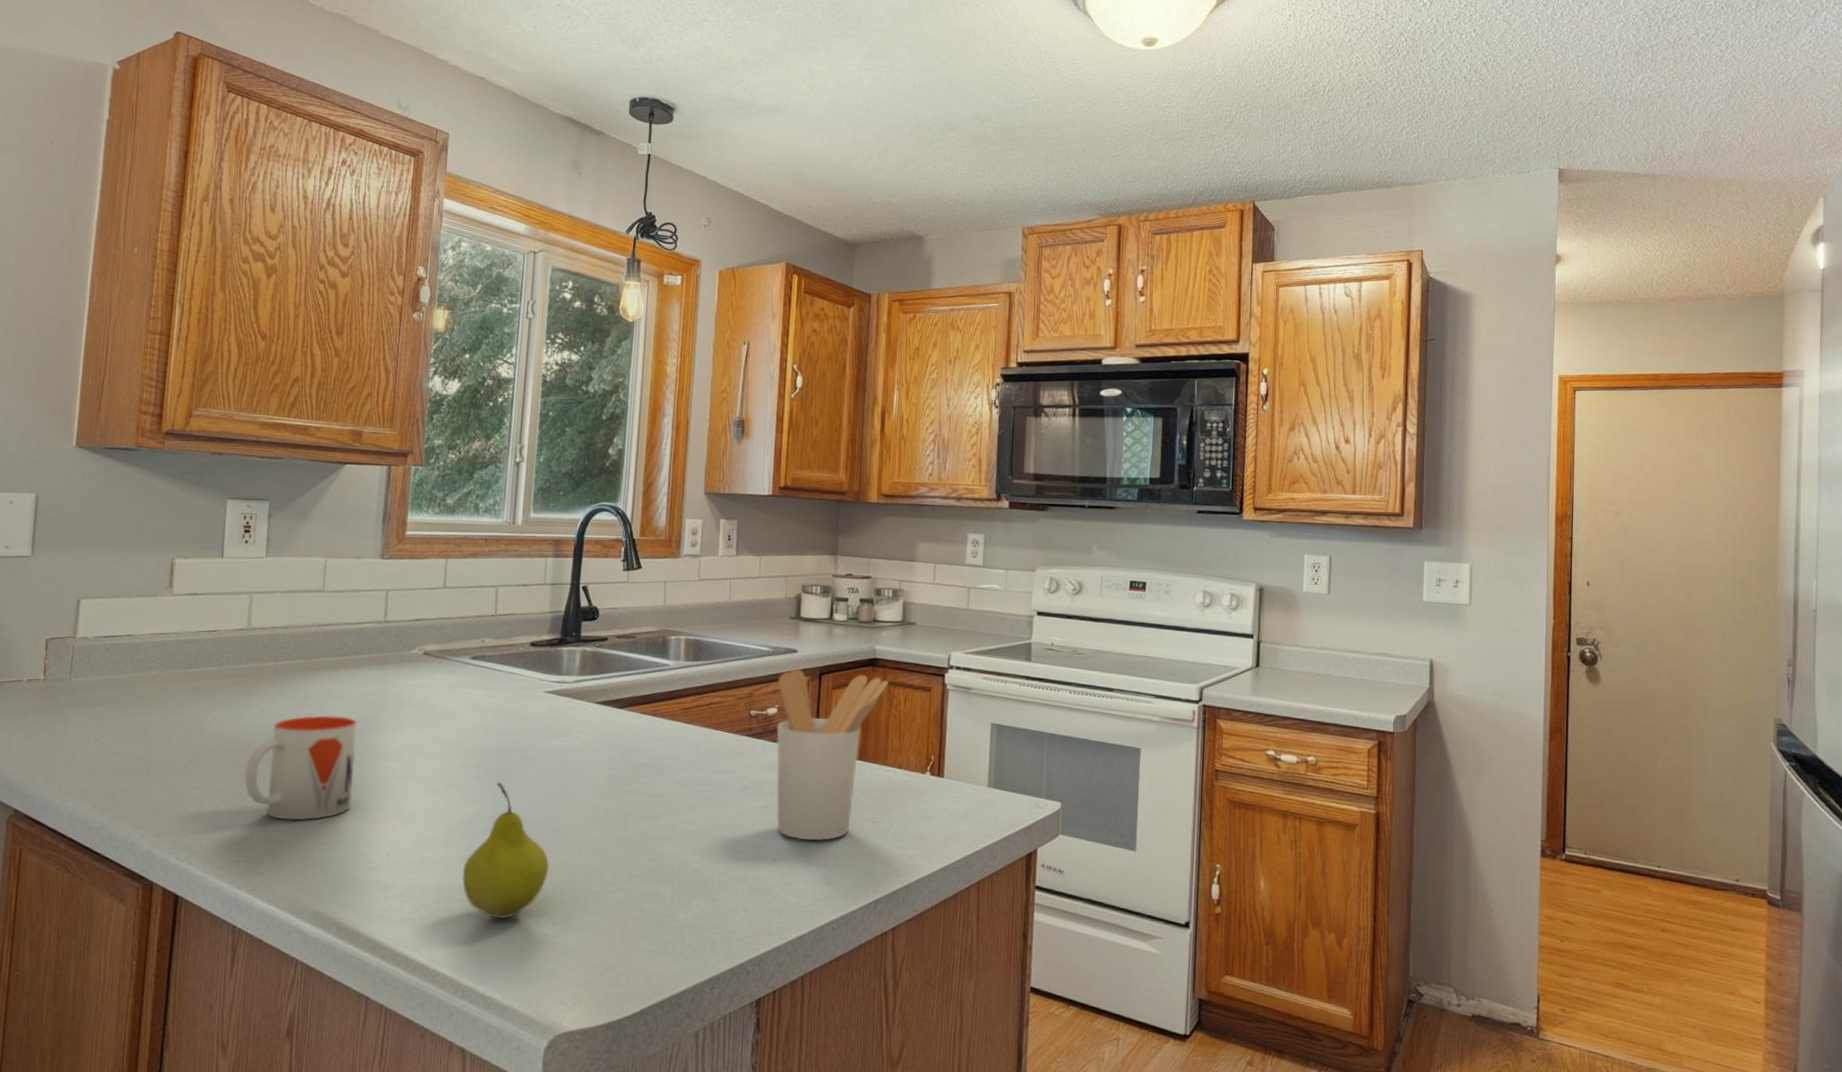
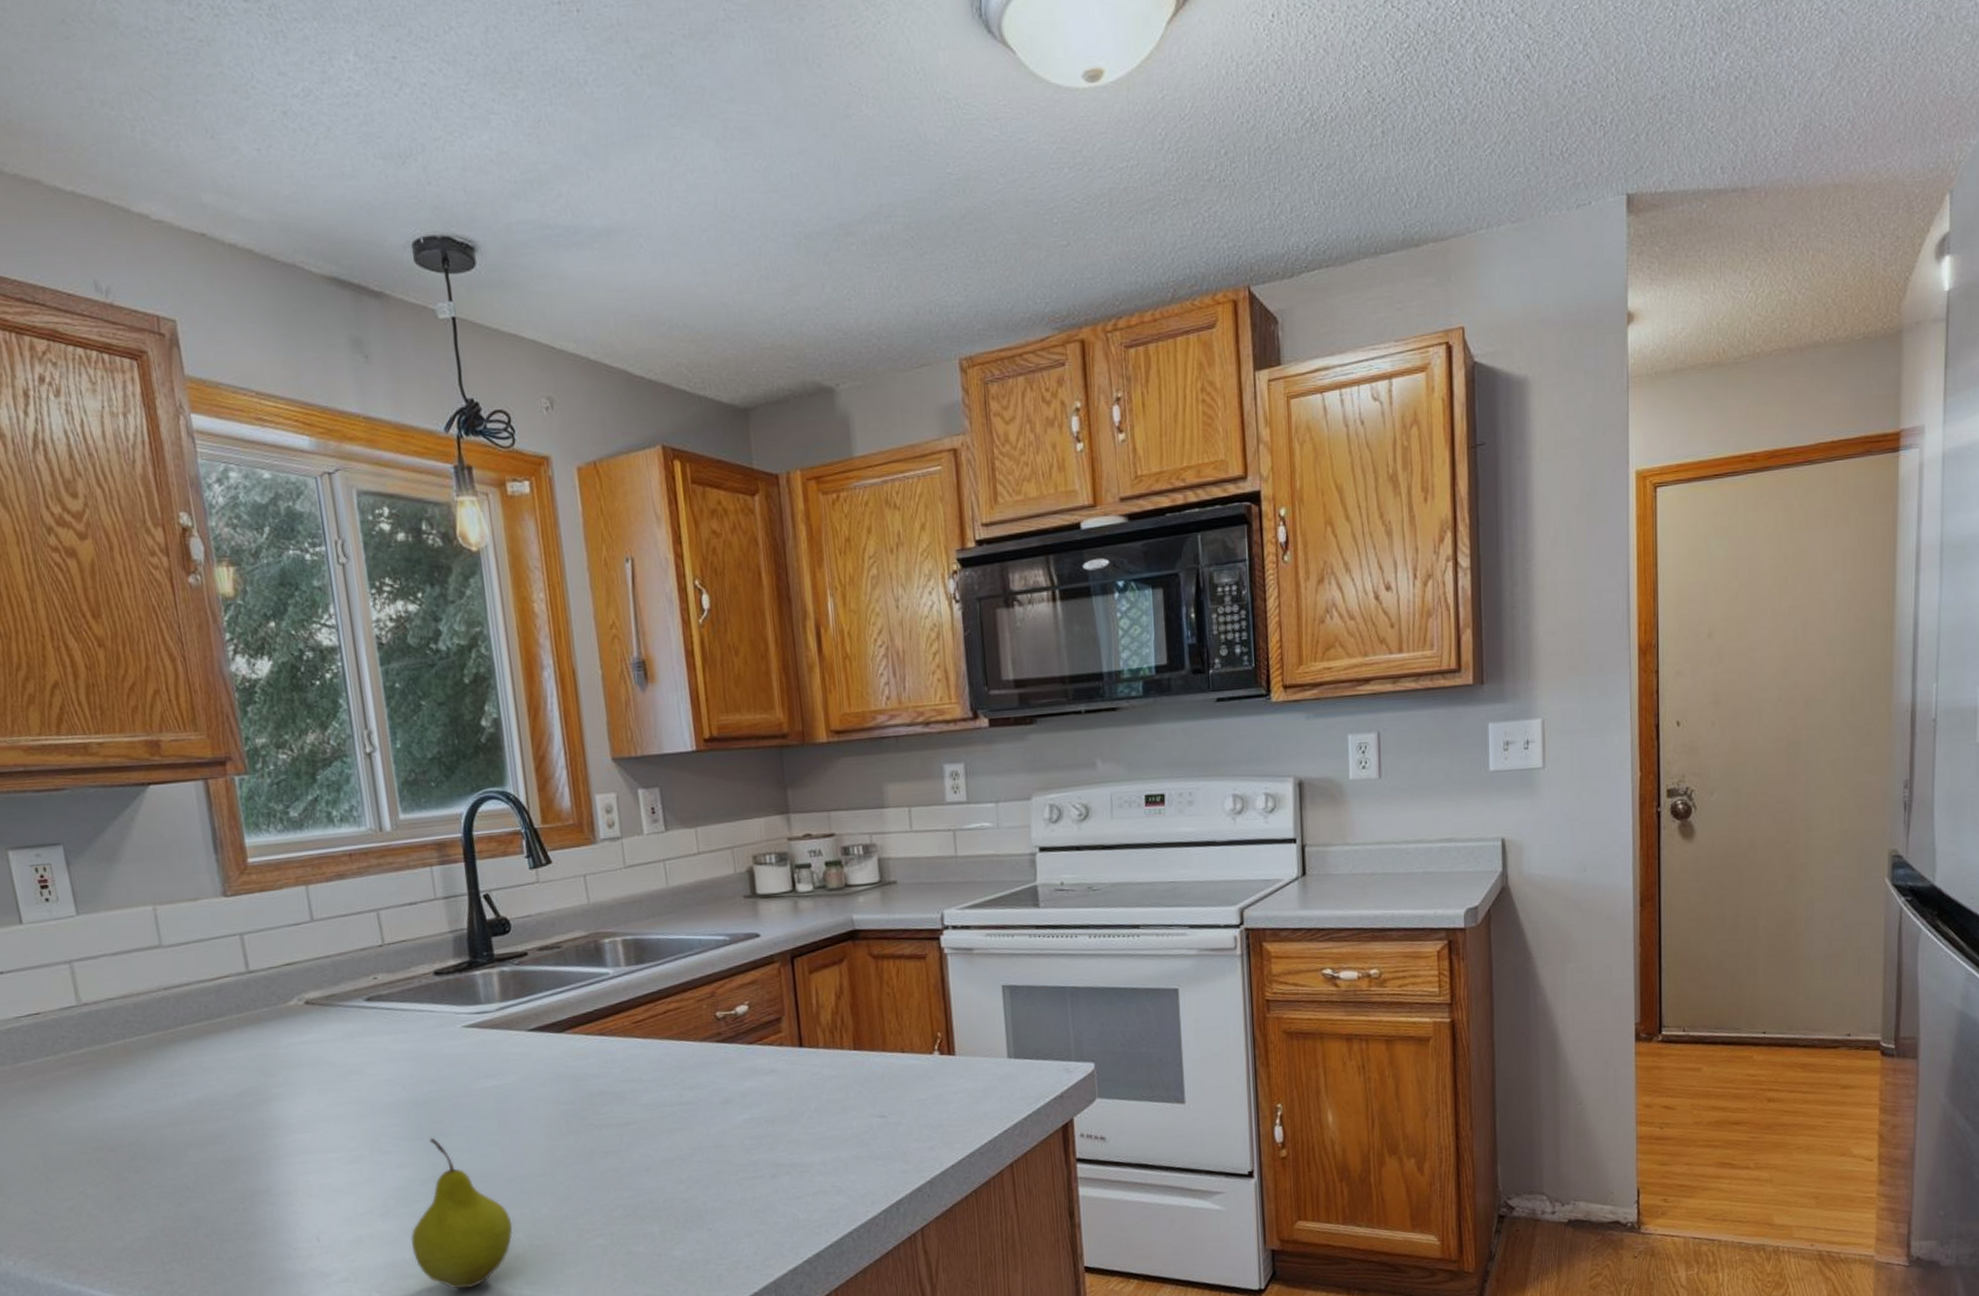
mug: present [244,715,357,821] -> none [119,1090,260,1220]
utensil holder: present [776,668,888,840] -> none [742,951,875,1150]

